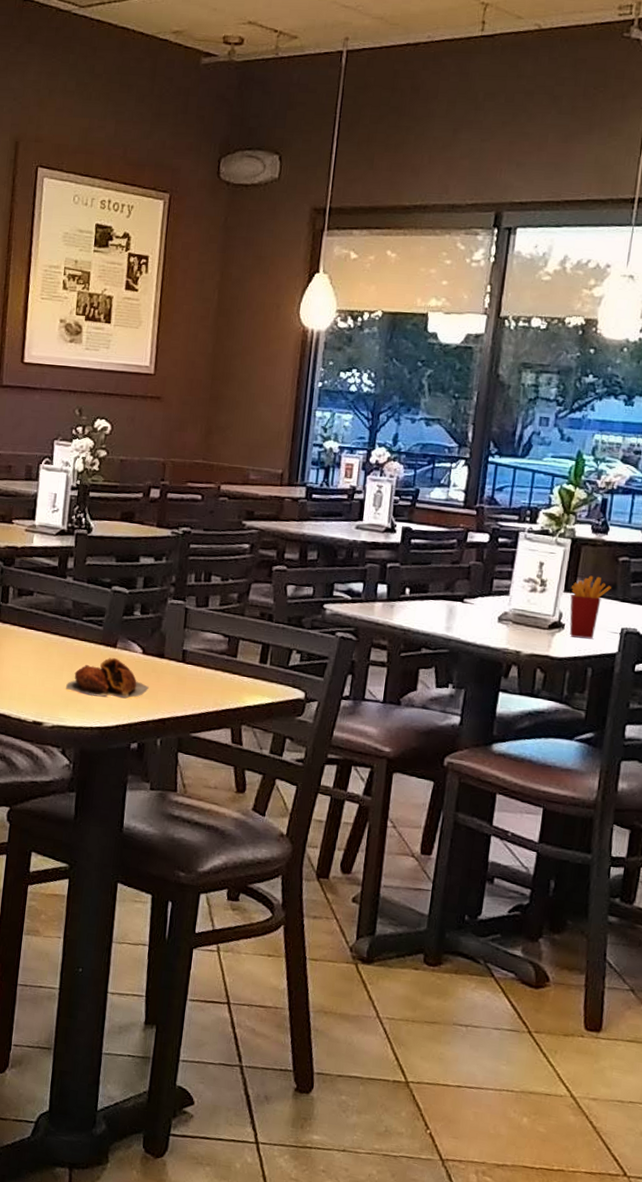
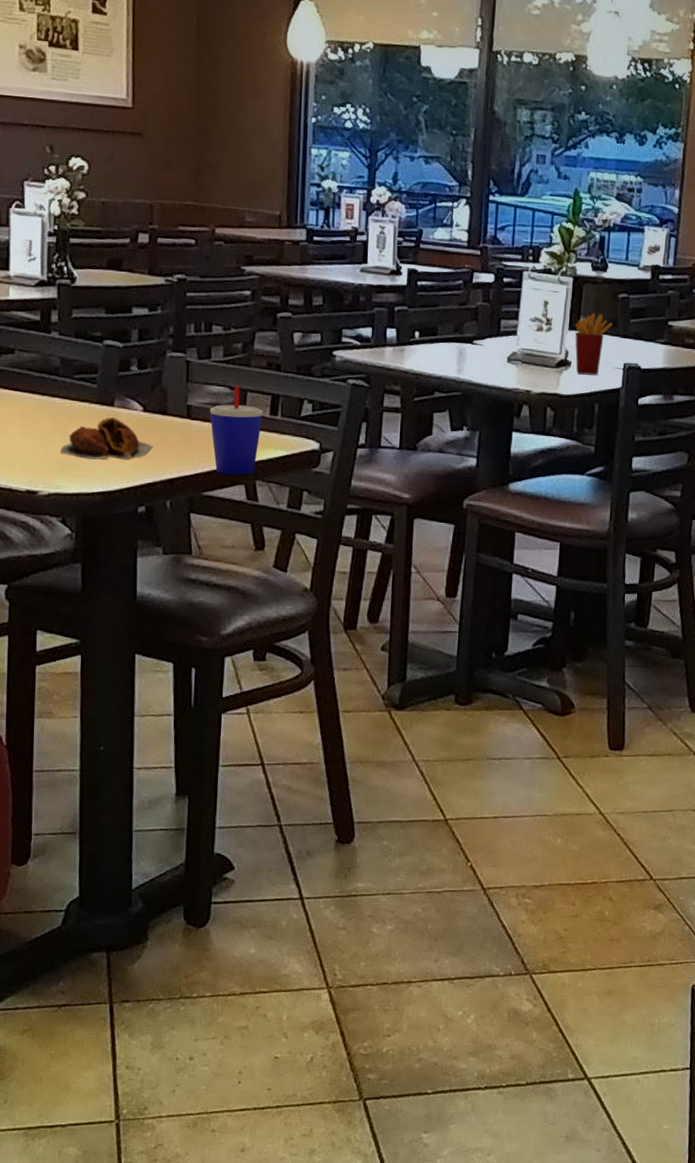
beverage cup: none [202,633,253,720] -> present [209,385,263,475]

